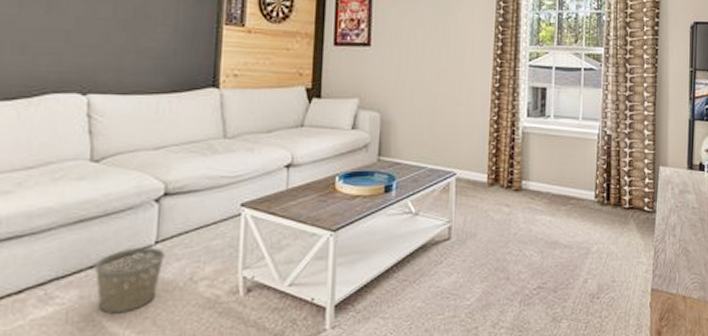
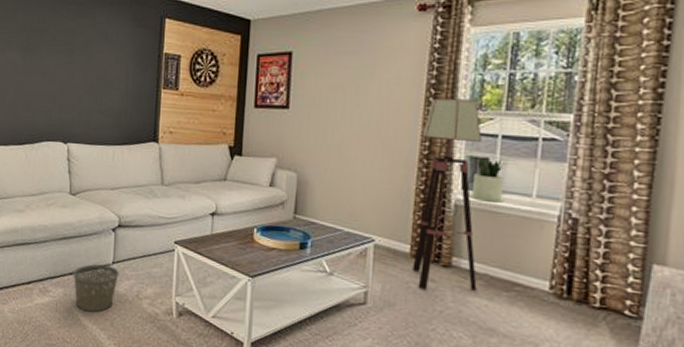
floor lamp: none [490,33,542,216] -> present [412,97,482,291]
planter: none [533,86,560,128] -> present [469,156,505,204]

